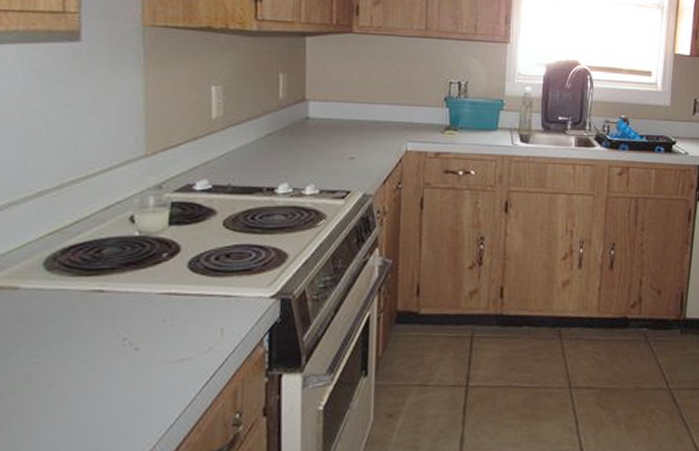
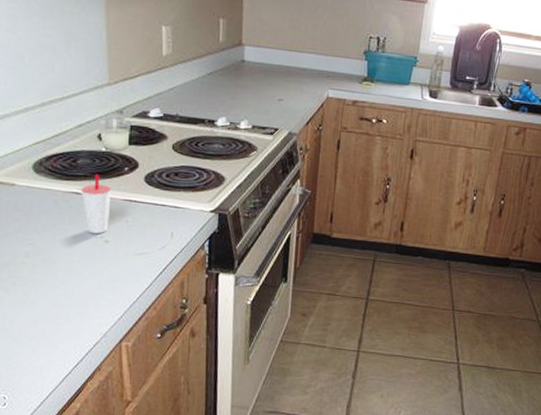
cup: none [105,264,146,341] -> present [81,173,112,234]

